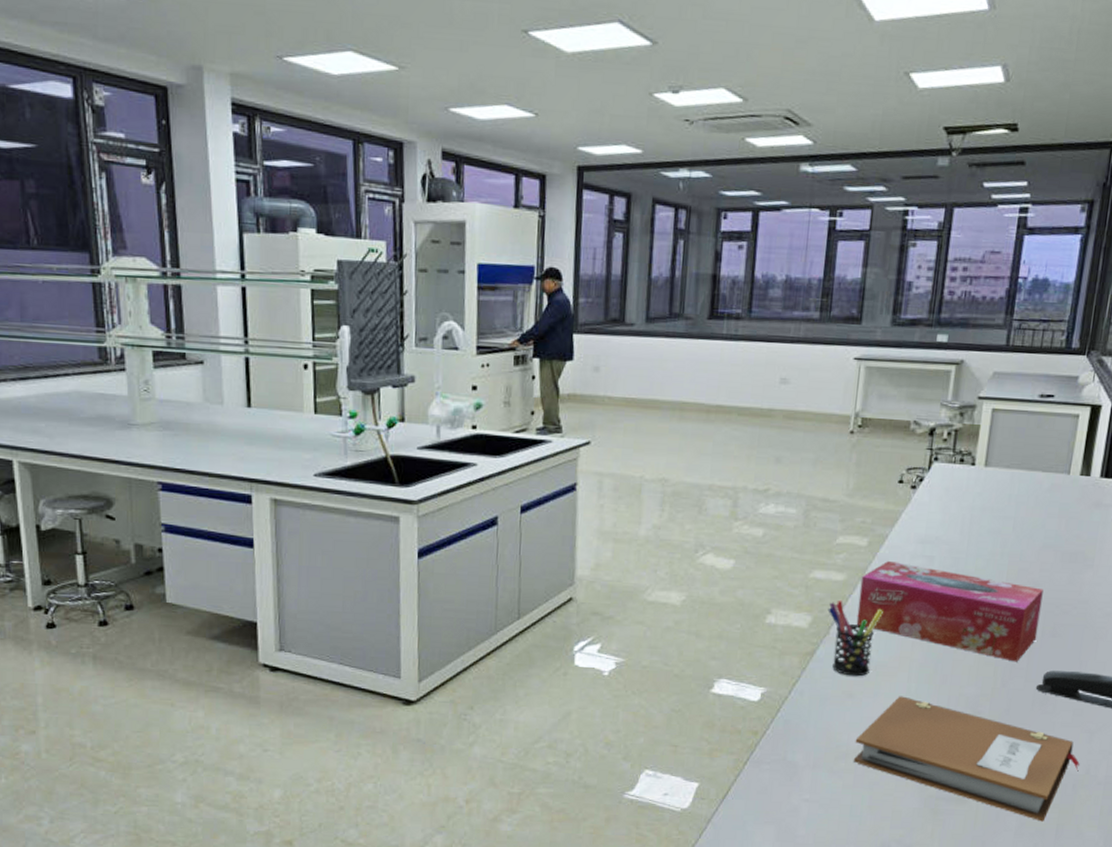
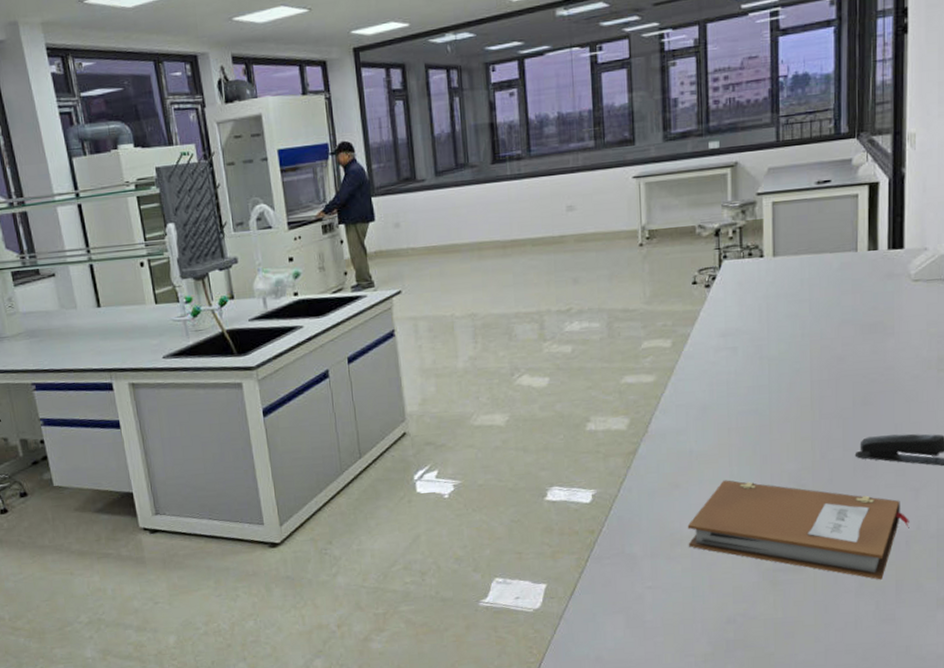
pen holder: present [828,599,884,677] -> none [643,399,697,468]
tissue box: present [856,561,1044,662] -> none [670,357,849,434]

